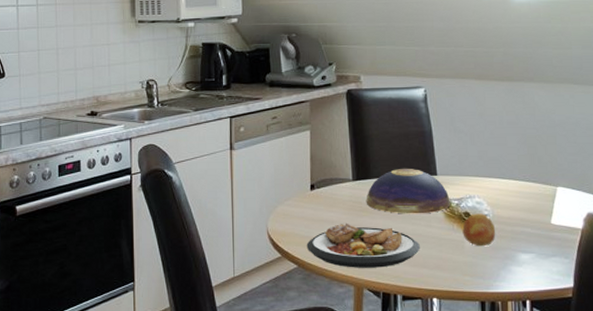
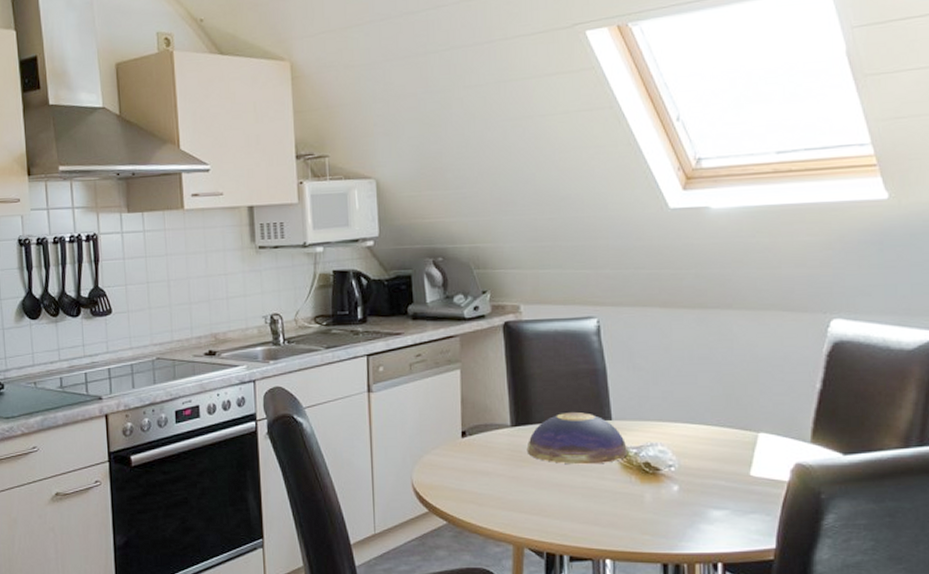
plate: present [306,223,420,268] -> none [457,474,591,525]
fruit: present [462,213,496,247] -> none [642,463,682,502]

